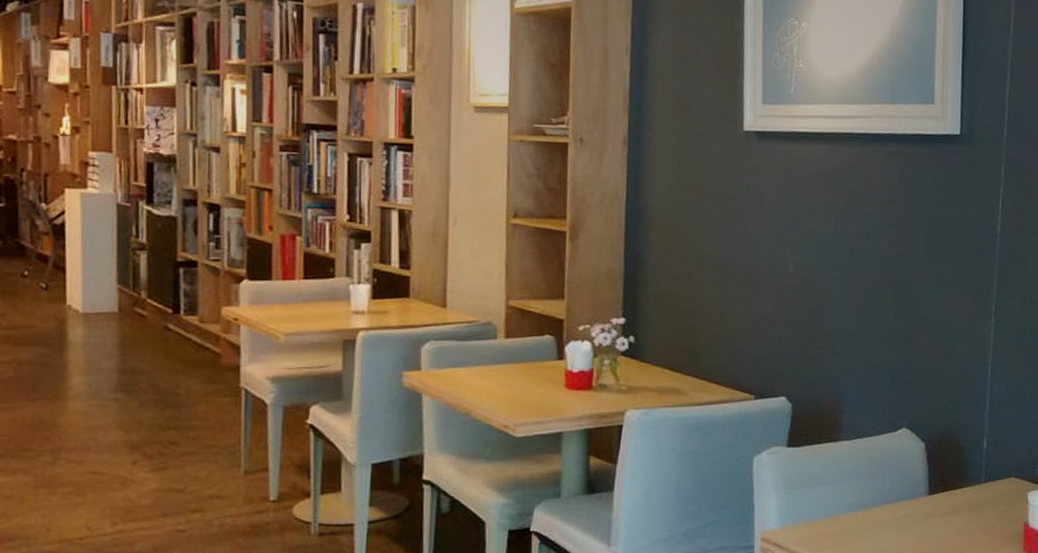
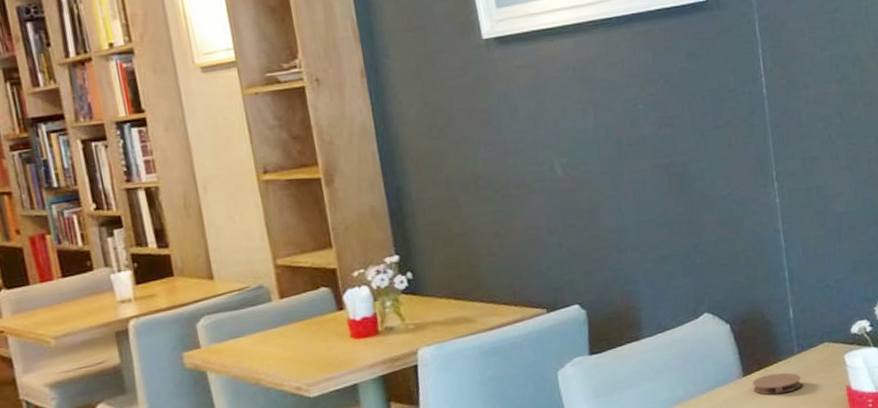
coaster: none [936,497,983,518] -> present [752,372,802,395]

